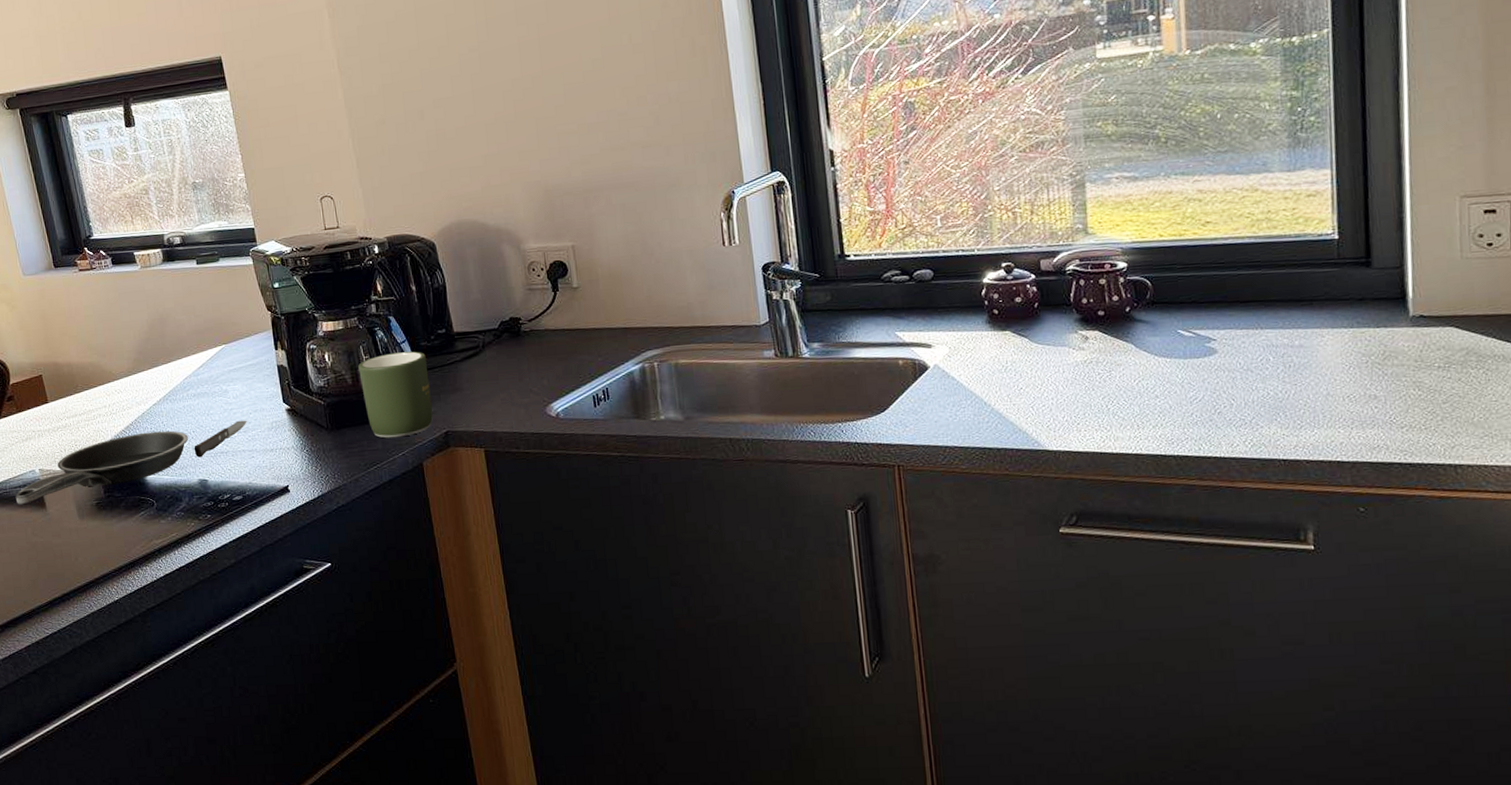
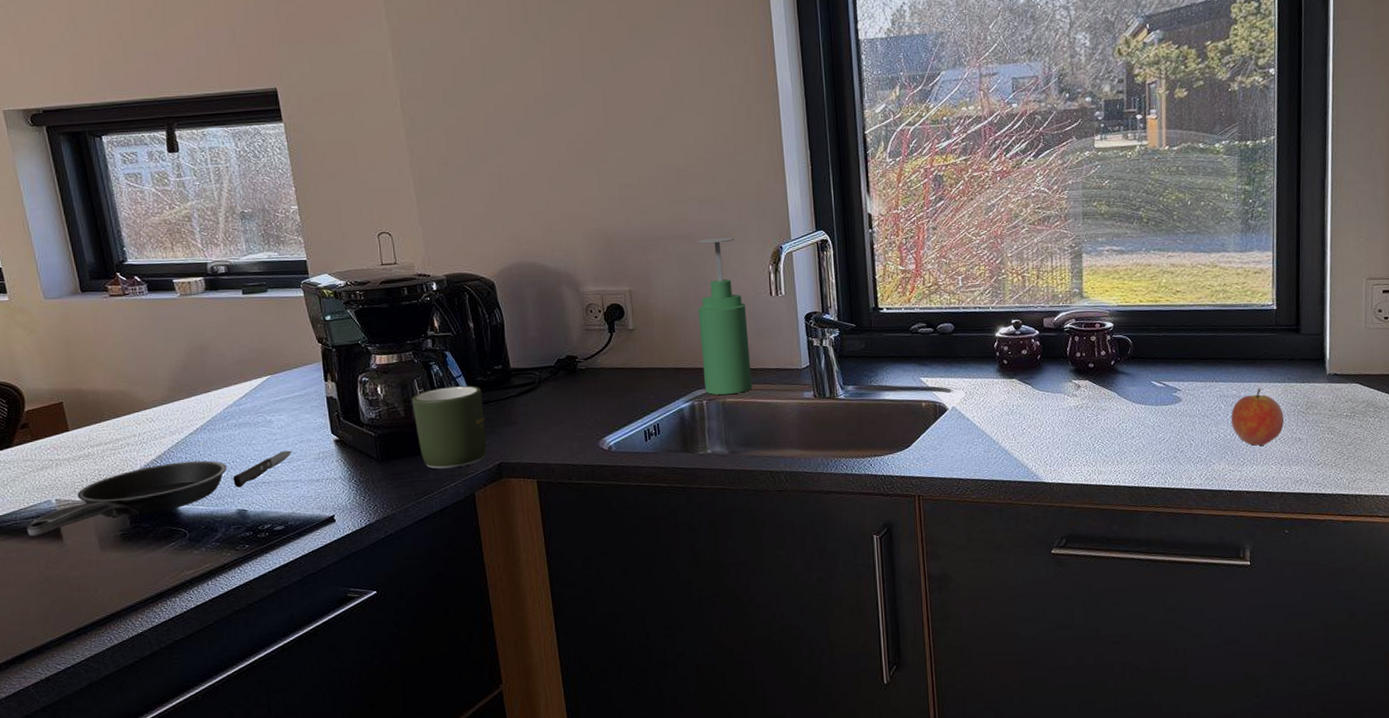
soap dispenser: none [643,183,707,357] -> present [698,237,752,396]
fruit: none [1282,335,1353,405] -> present [1231,388,1284,446]

